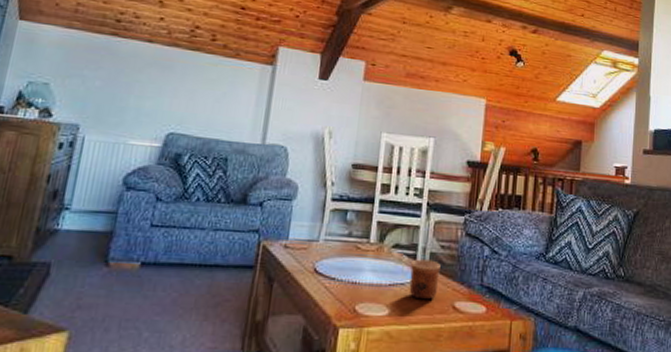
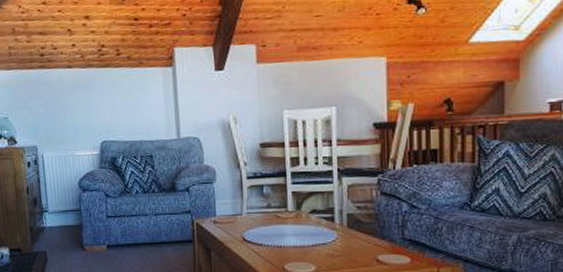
cup: present [409,259,441,300] -> none [330,220,360,256]

